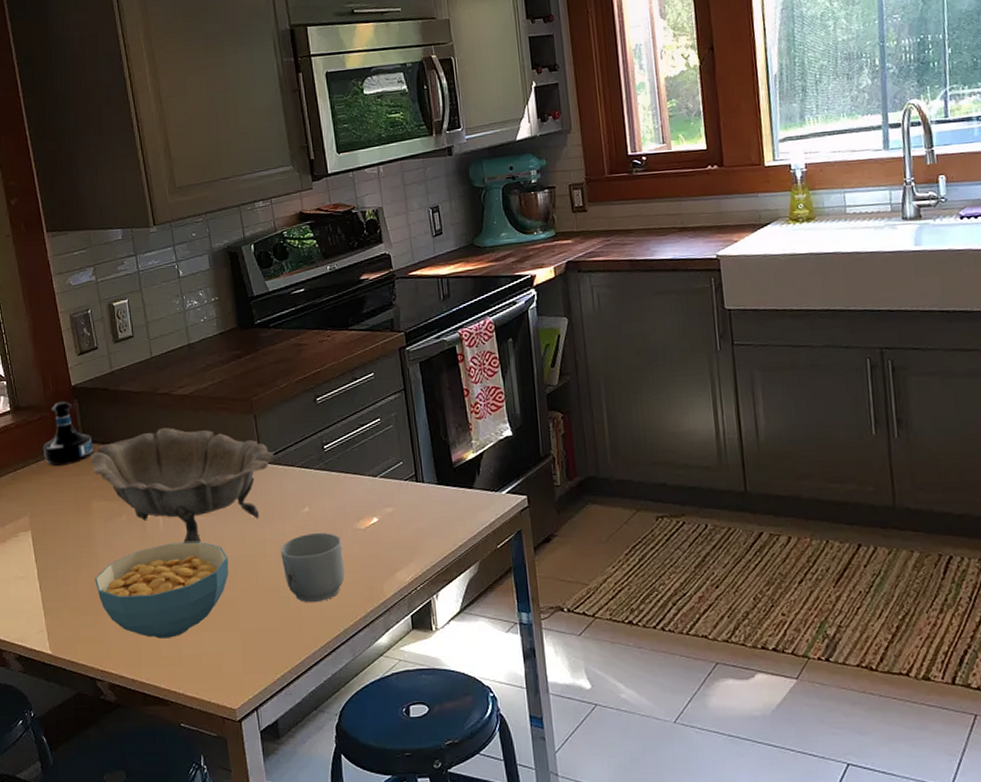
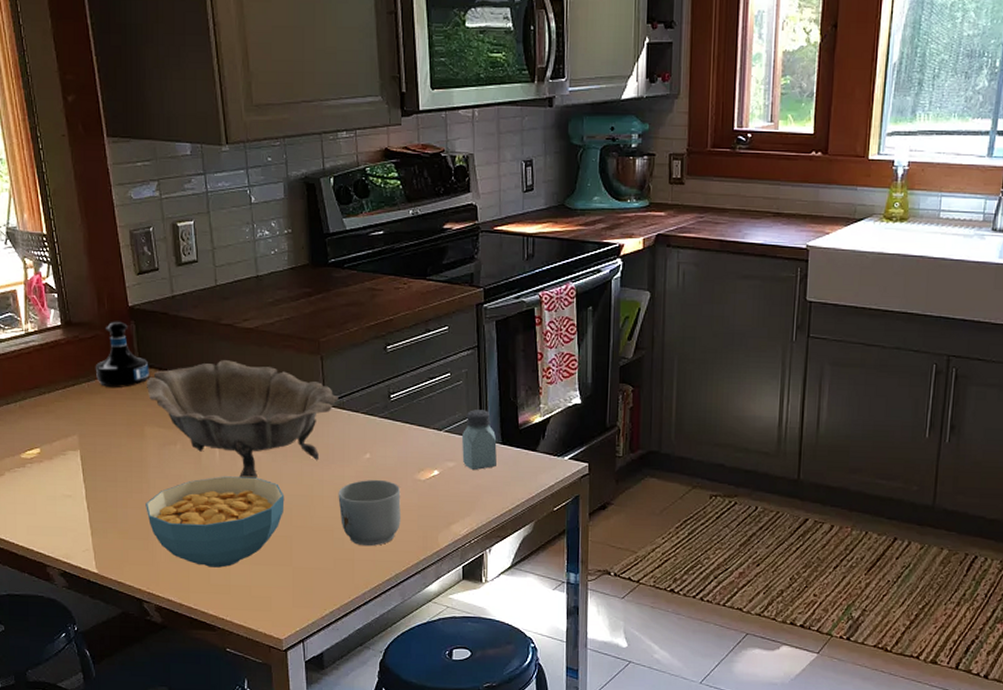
saltshaker: none [398,451,435,514] -> present [462,410,497,471]

